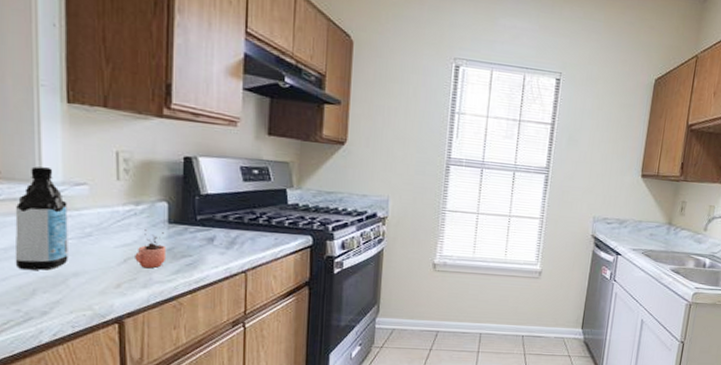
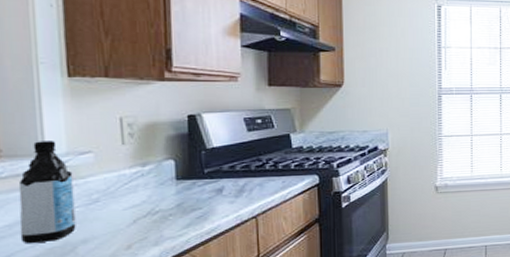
cocoa: present [135,229,167,269] -> none [144,189,177,227]

